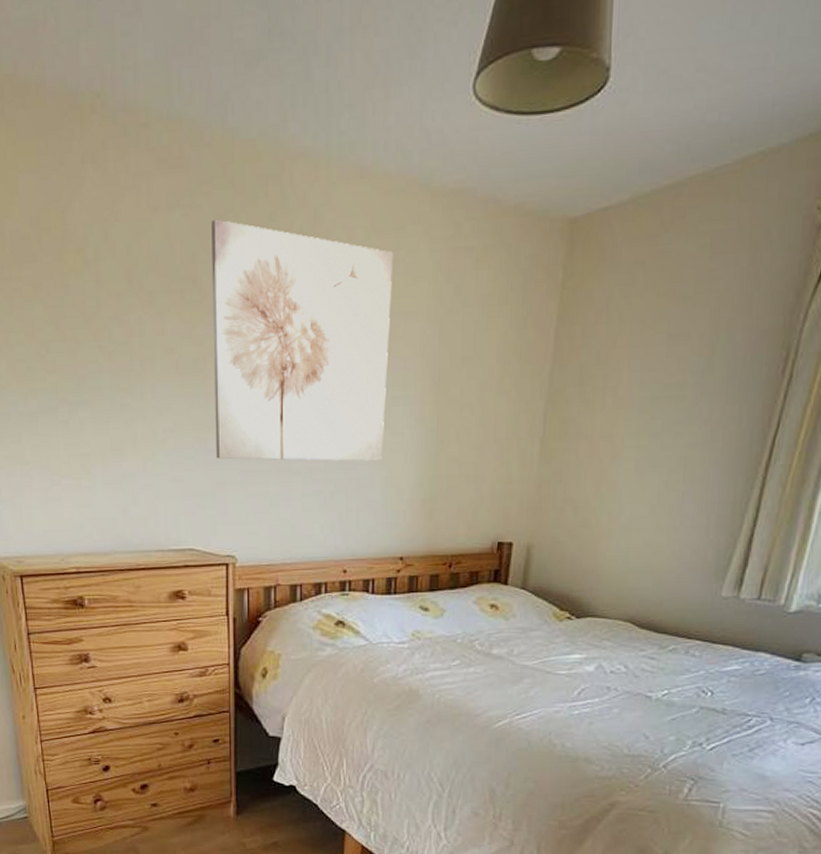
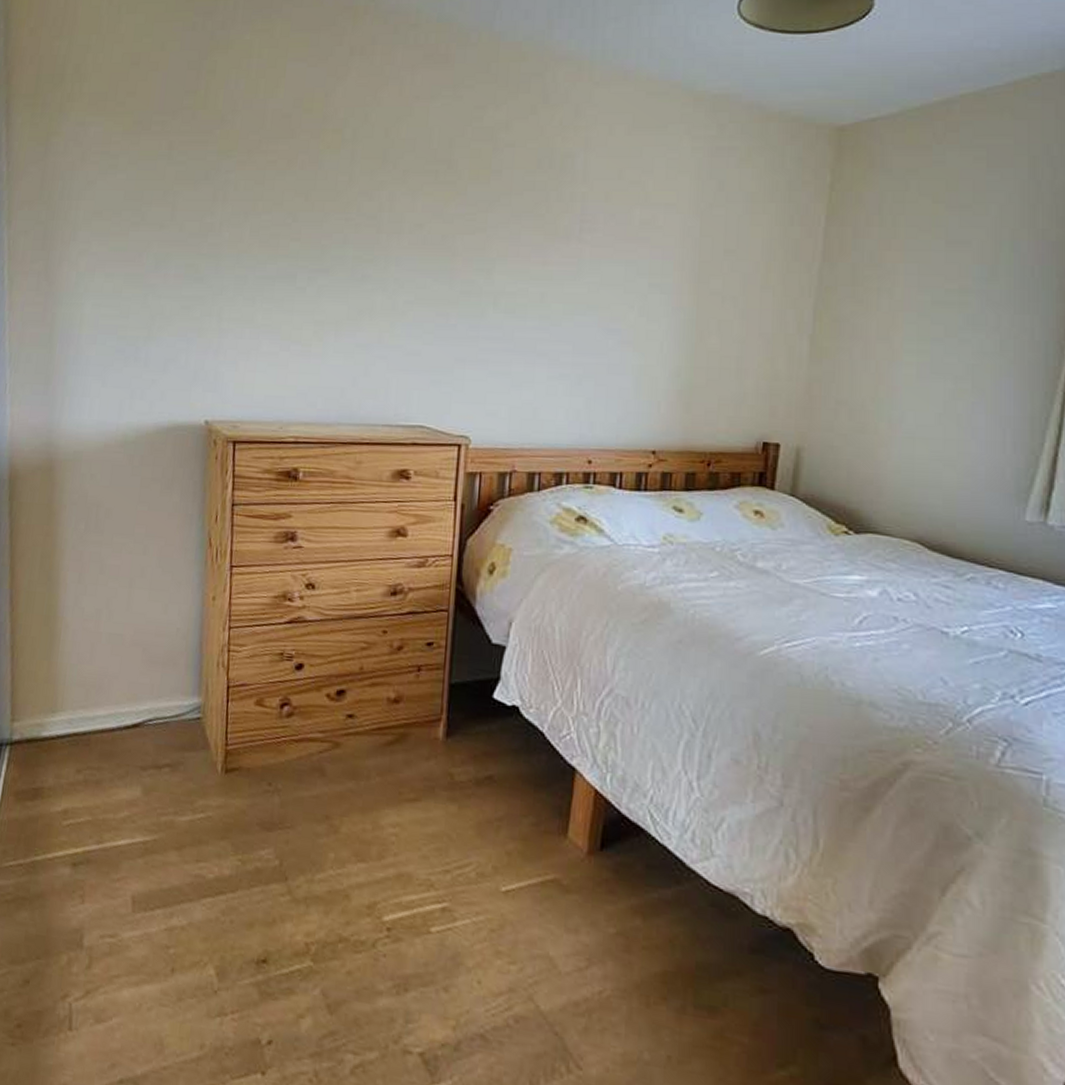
wall art: present [211,219,394,462] -> none [457,109,655,348]

